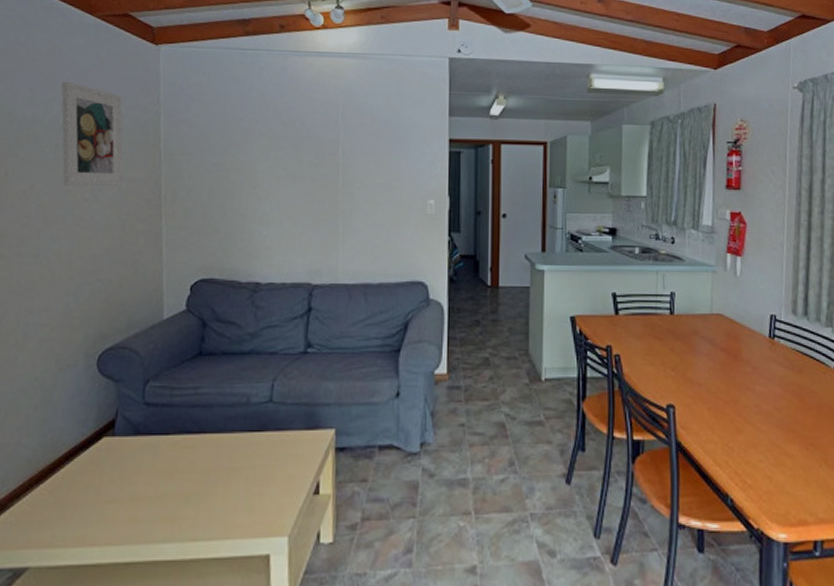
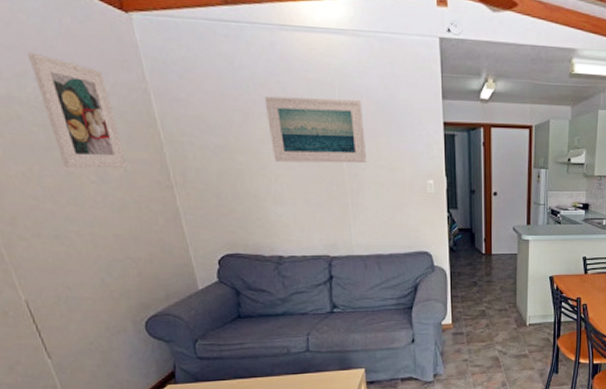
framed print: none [267,116,365,182] -> present [264,96,368,164]

